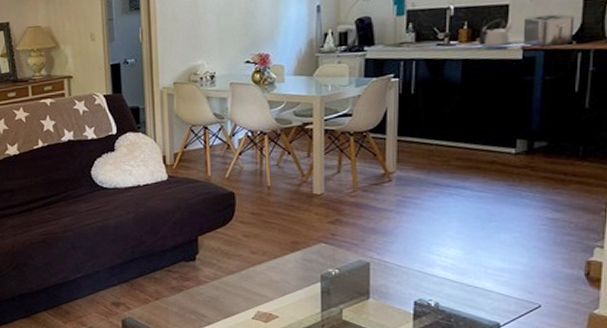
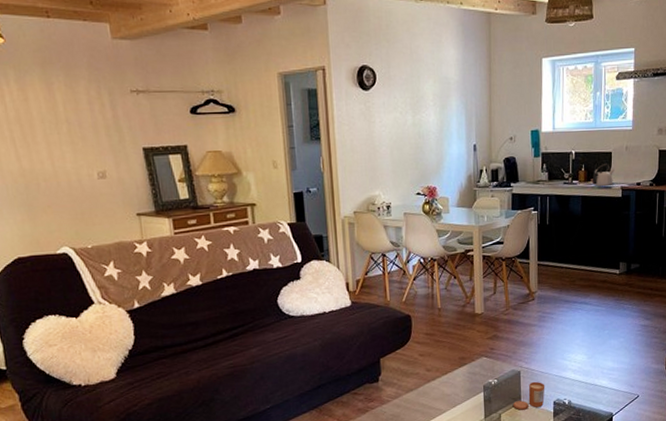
candle: none [358,275,403,307] -> present [512,381,545,410]
toaster: present [523,14,575,47] -> none [621,162,654,188]

